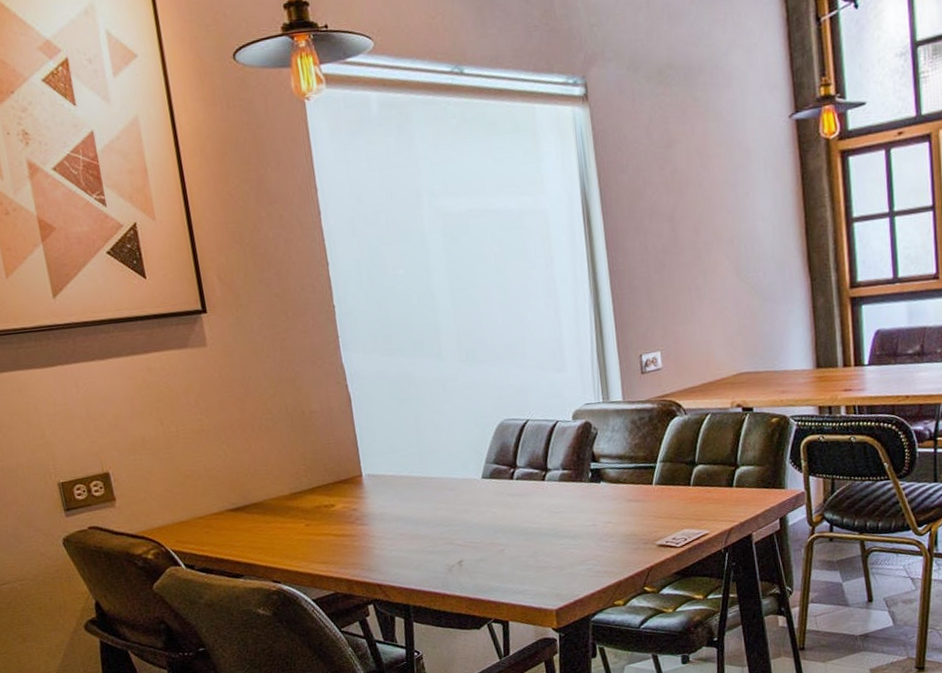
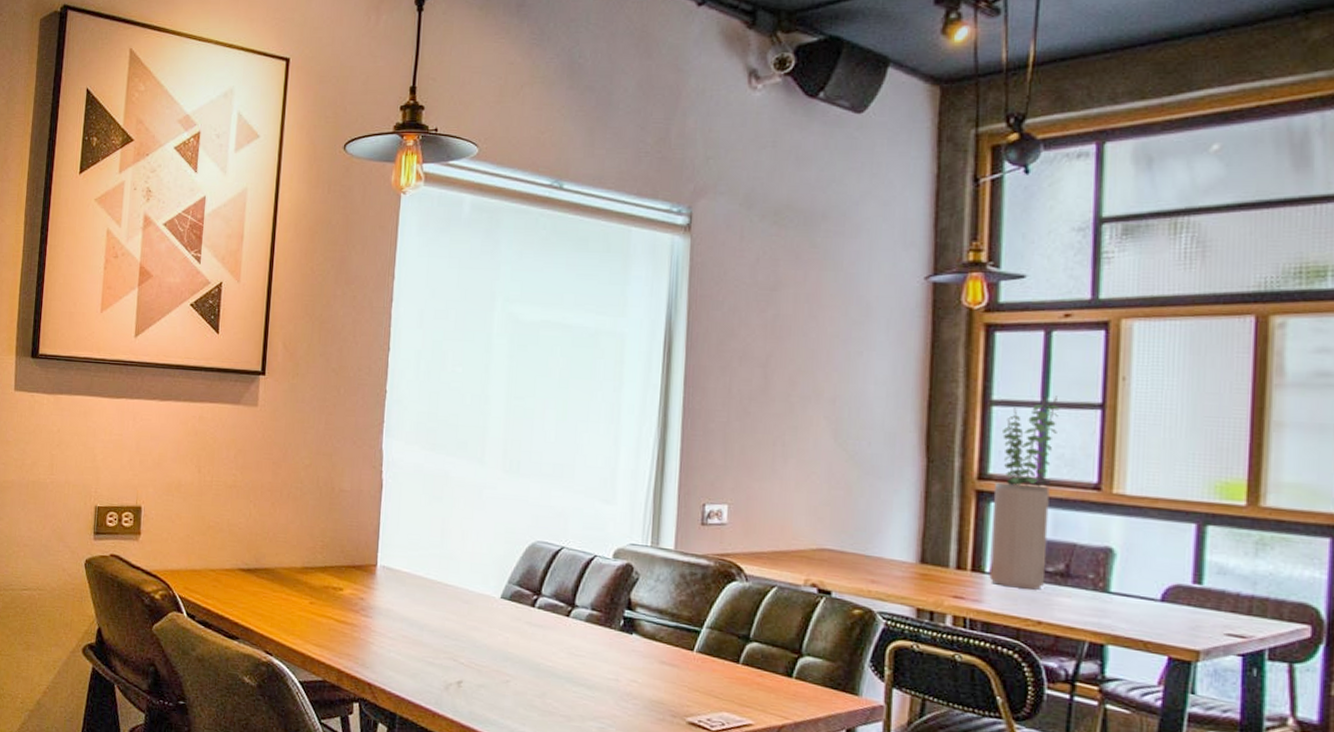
vase: none [863,205,907,374] -> present [989,396,1060,590]

